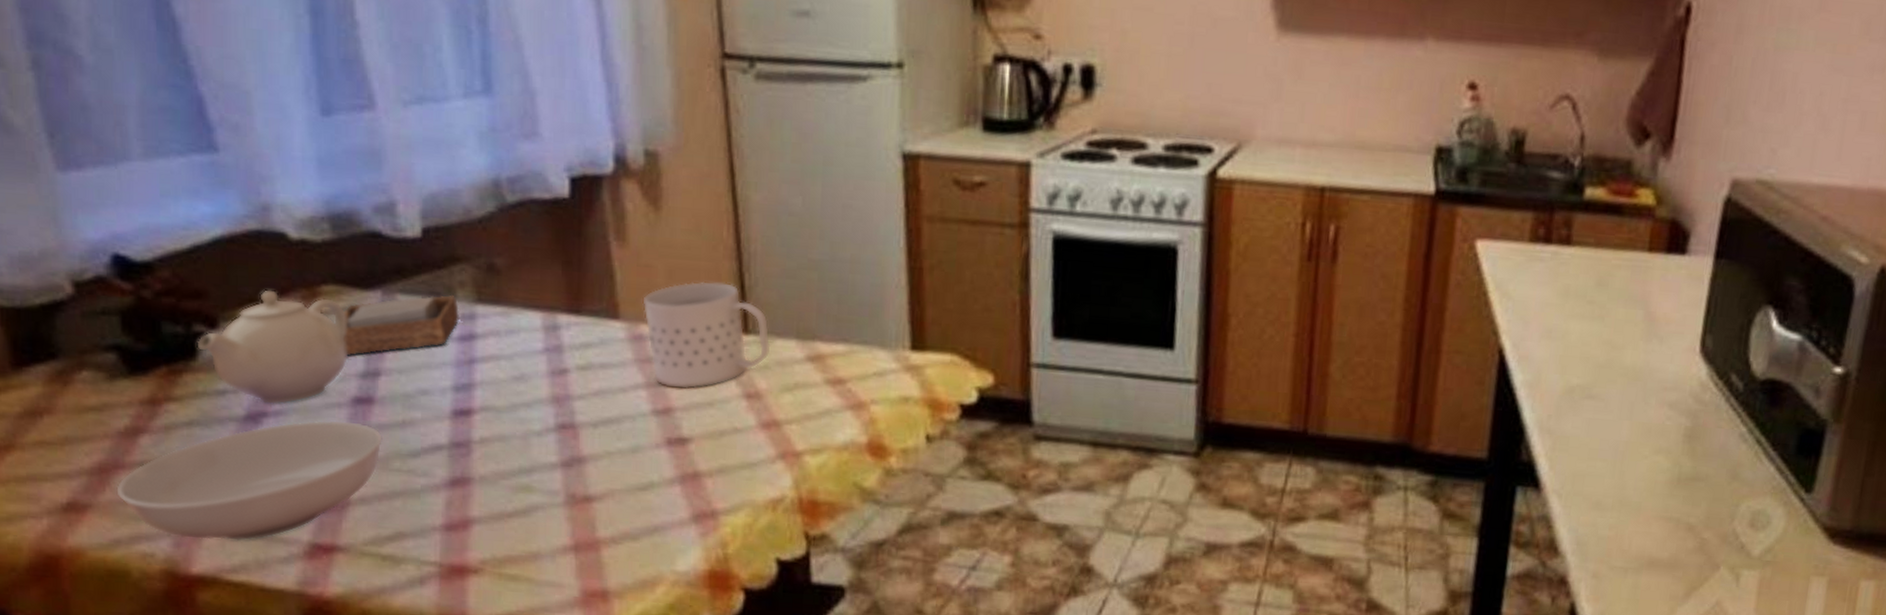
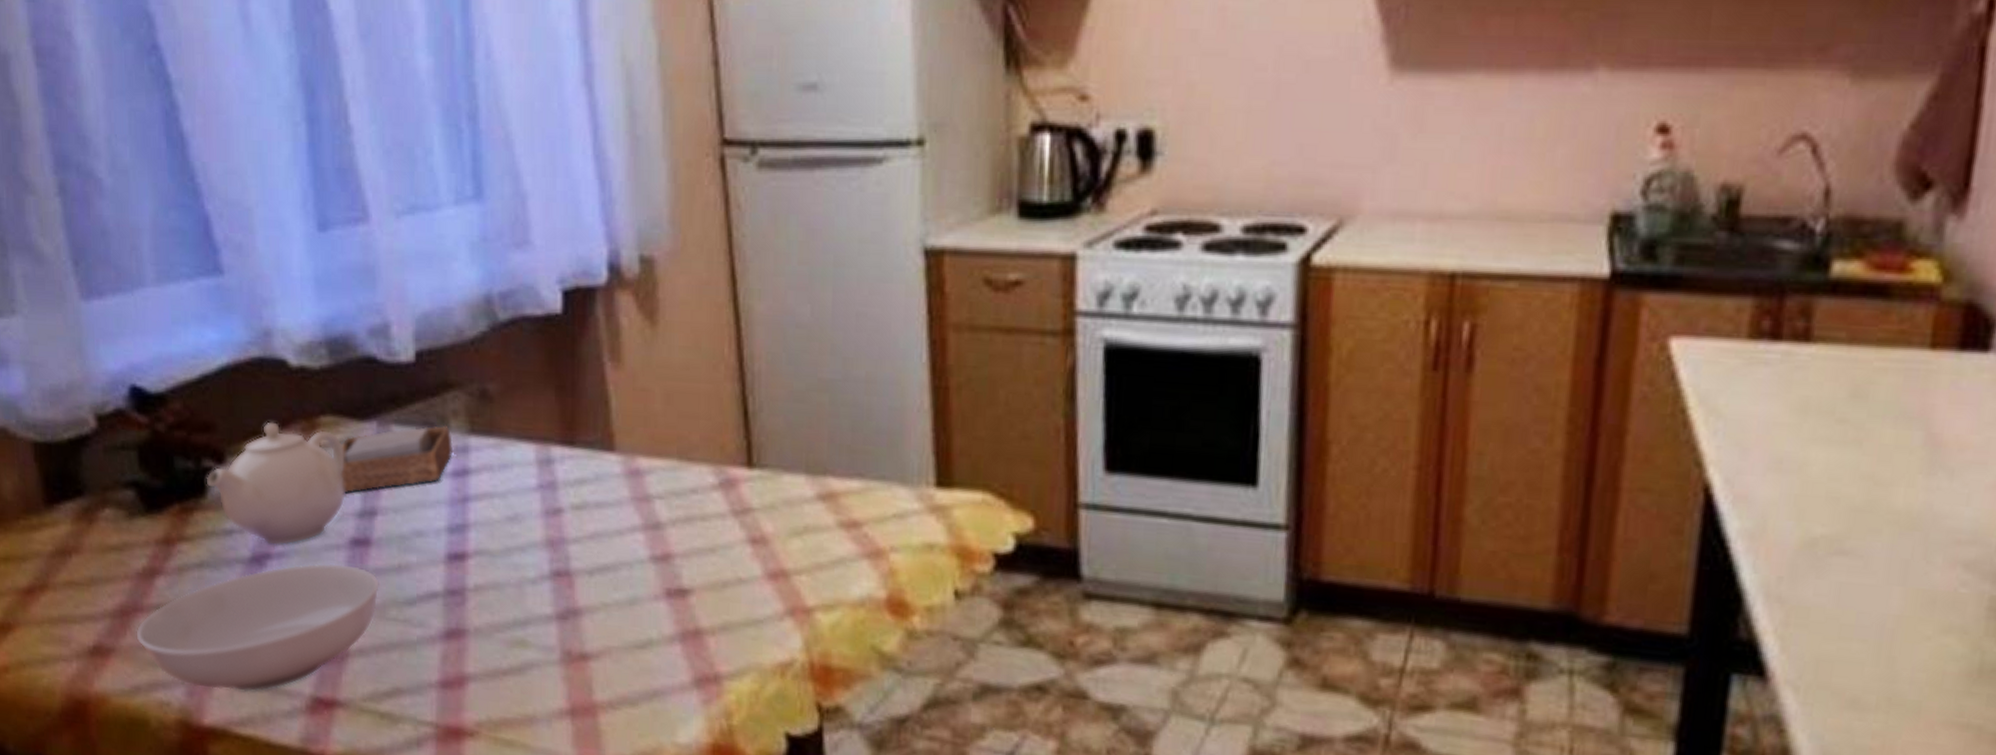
mug: present [642,281,771,389] -> none [639,407,778,532]

